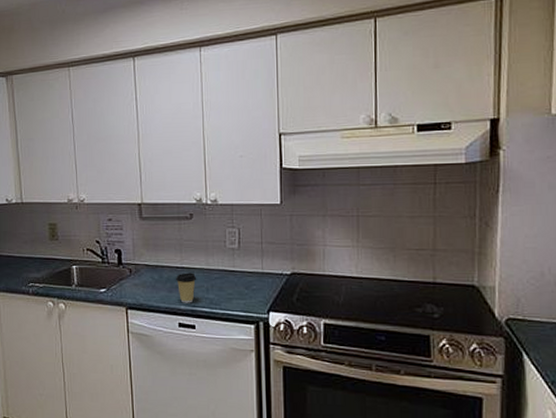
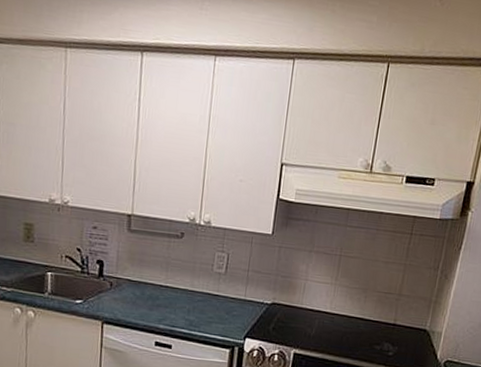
coffee cup: present [175,272,197,303] -> none [157,292,180,323]

